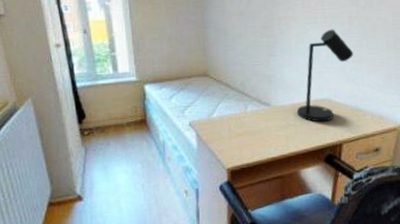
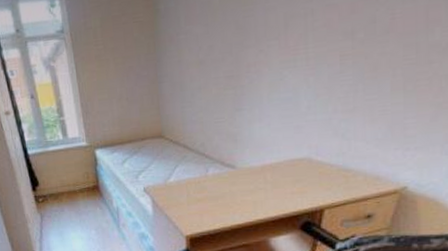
desk lamp: present [296,29,354,122] -> none [267,72,345,185]

